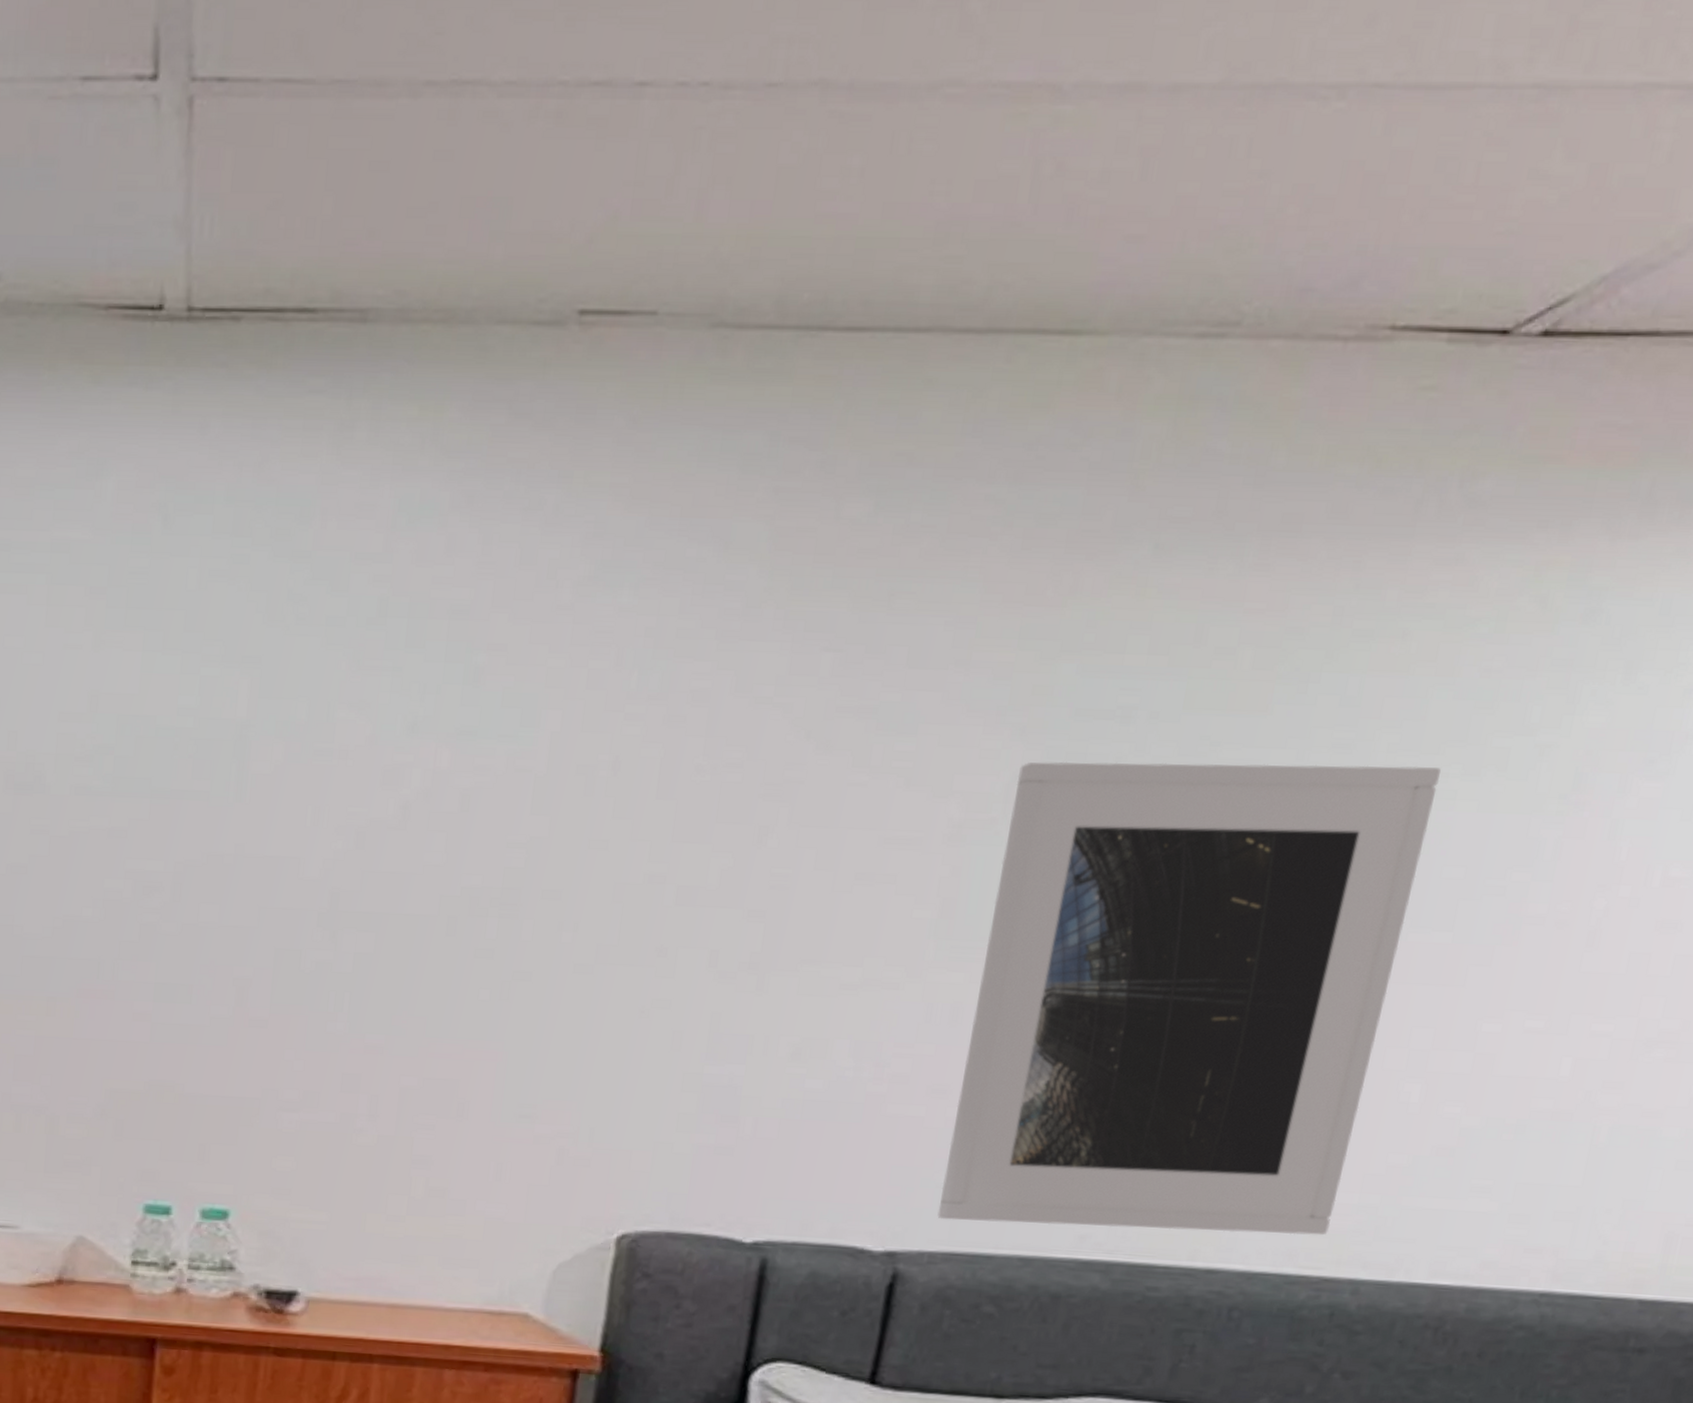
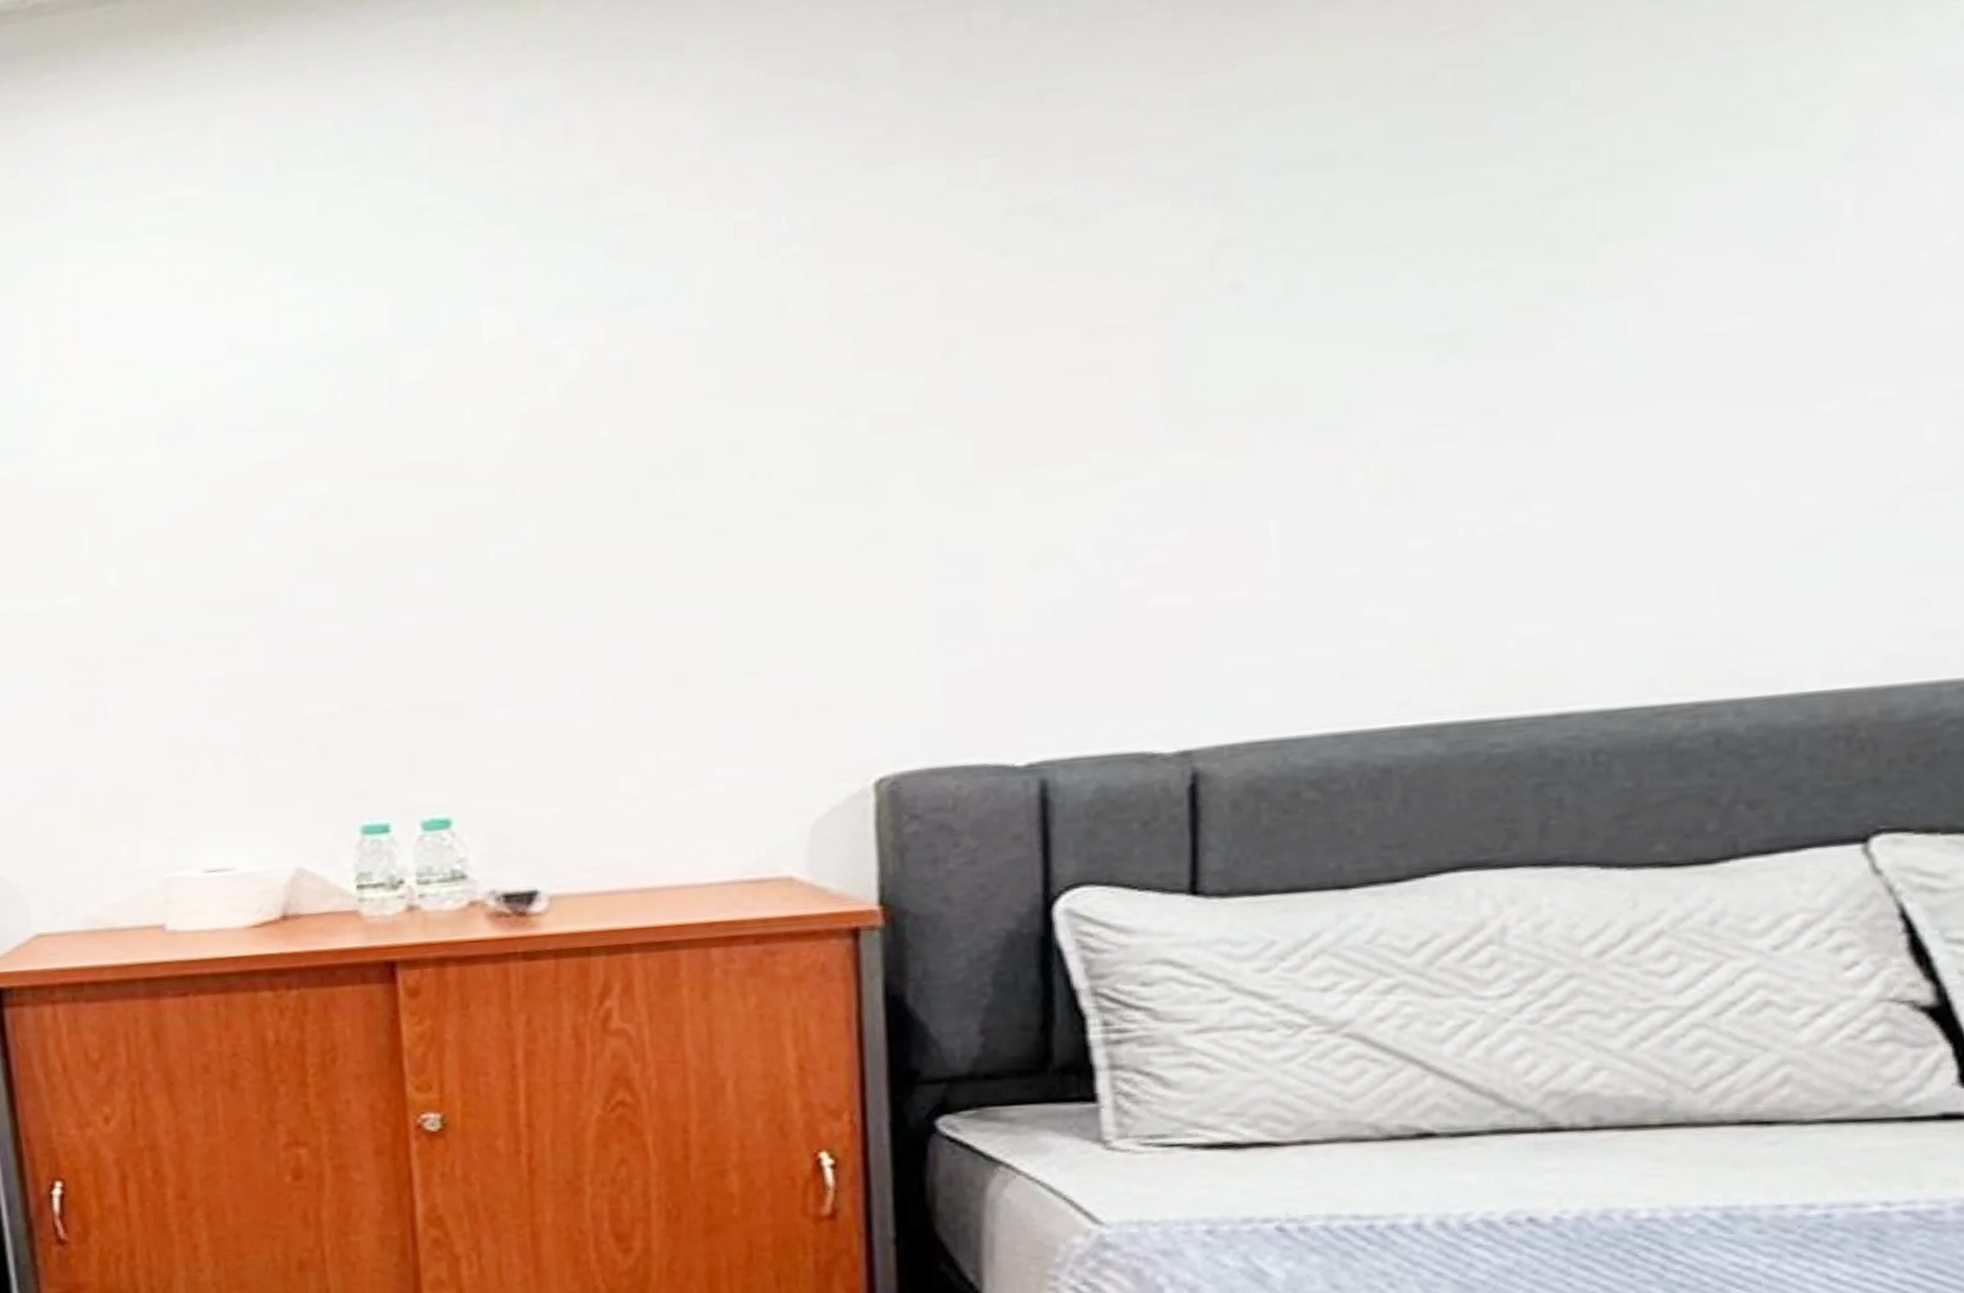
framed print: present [937,761,1441,1236] -> none [1219,150,1701,709]

